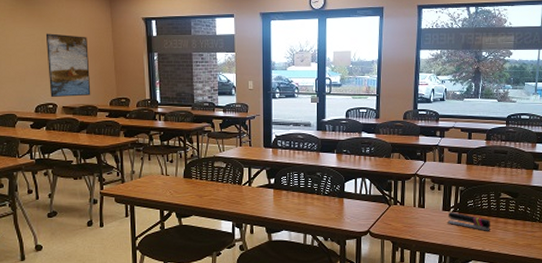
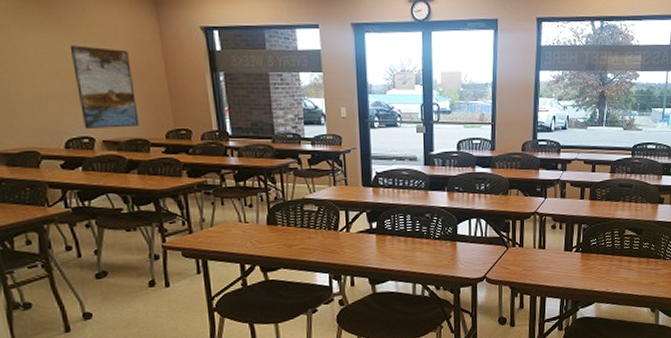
stapler: present [448,211,490,232] -> none [569,251,614,272]

